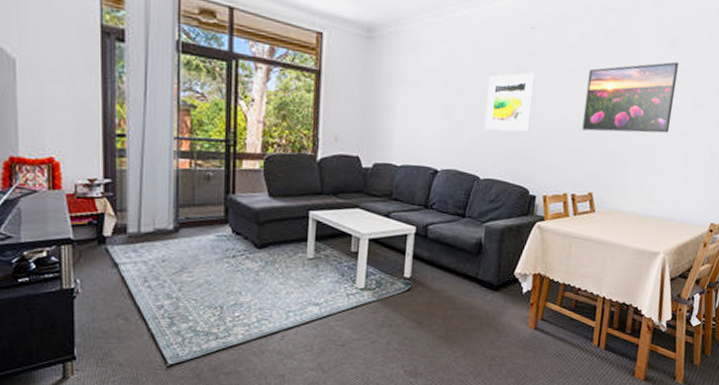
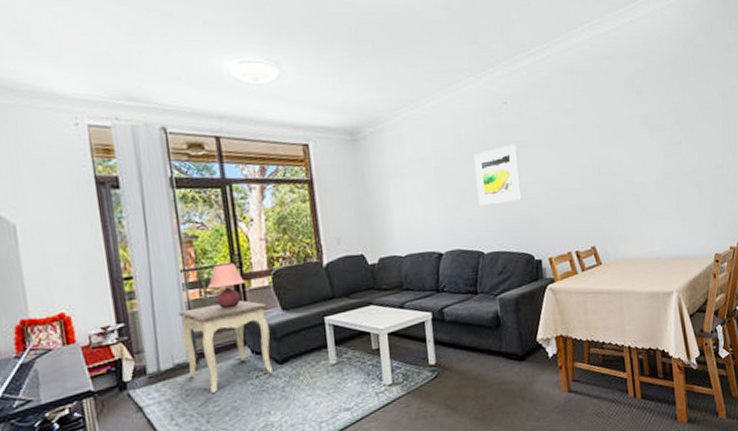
side table: none [165,177,255,263] -> present [177,300,274,393]
table lamp: none [198,138,236,185] -> present [207,263,245,309]
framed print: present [582,61,680,134] -> none [566,109,655,189]

